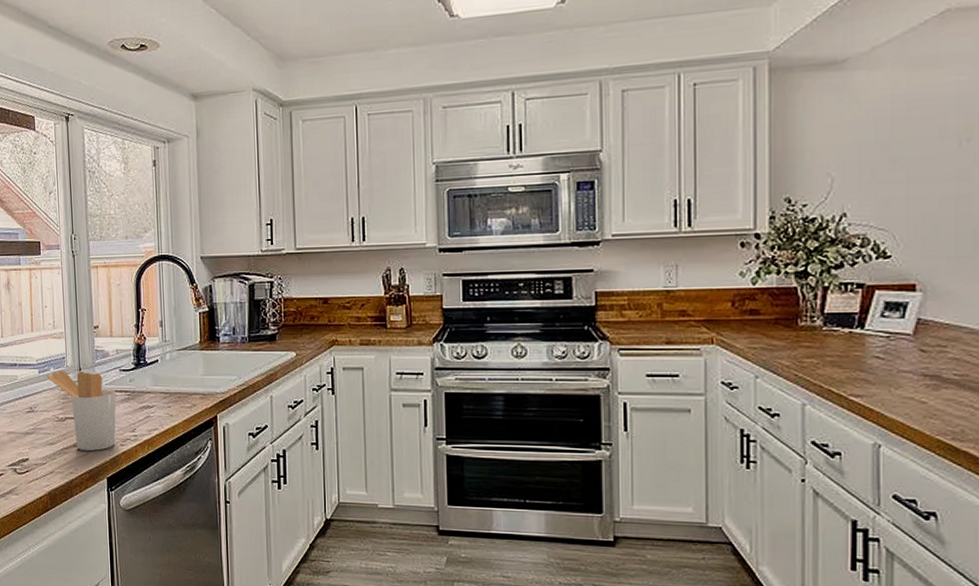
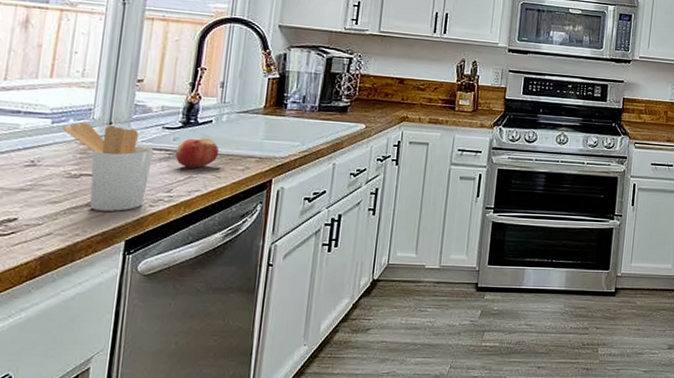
fruit: none [133,377,168,408] -> present [175,138,219,169]

